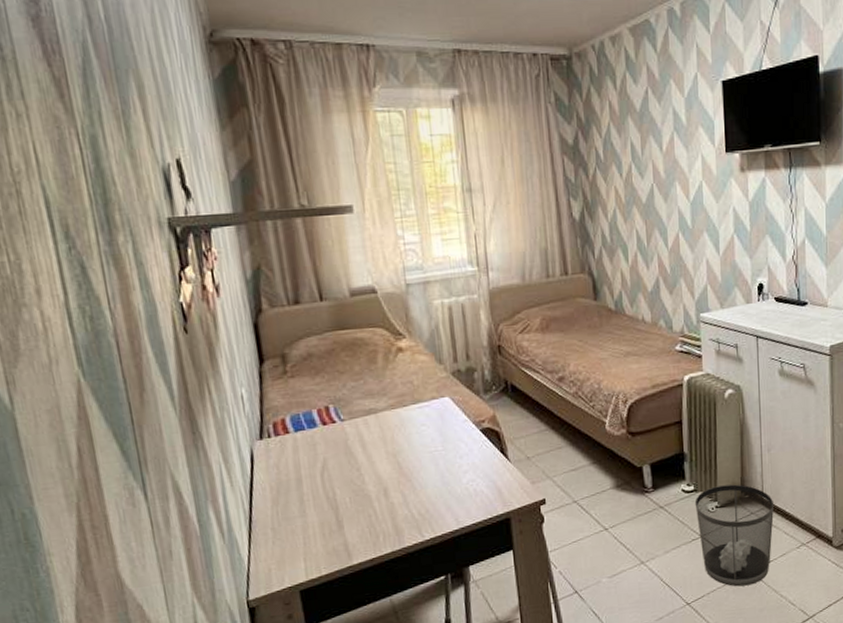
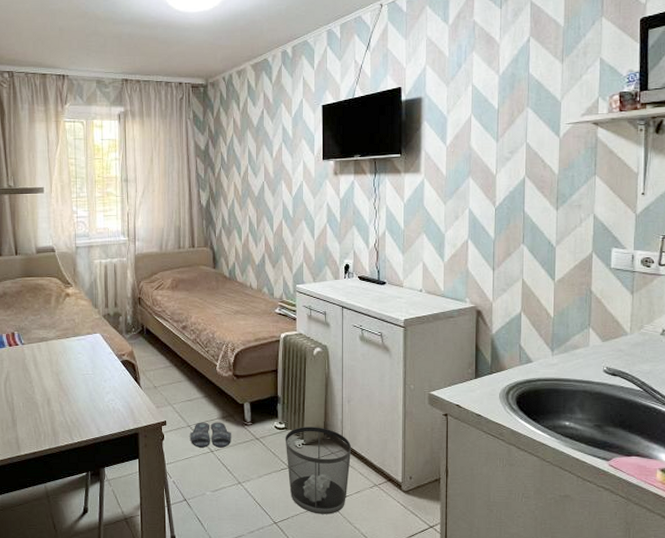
slippers: none [576,492,629,527] -> present [189,422,231,448]

